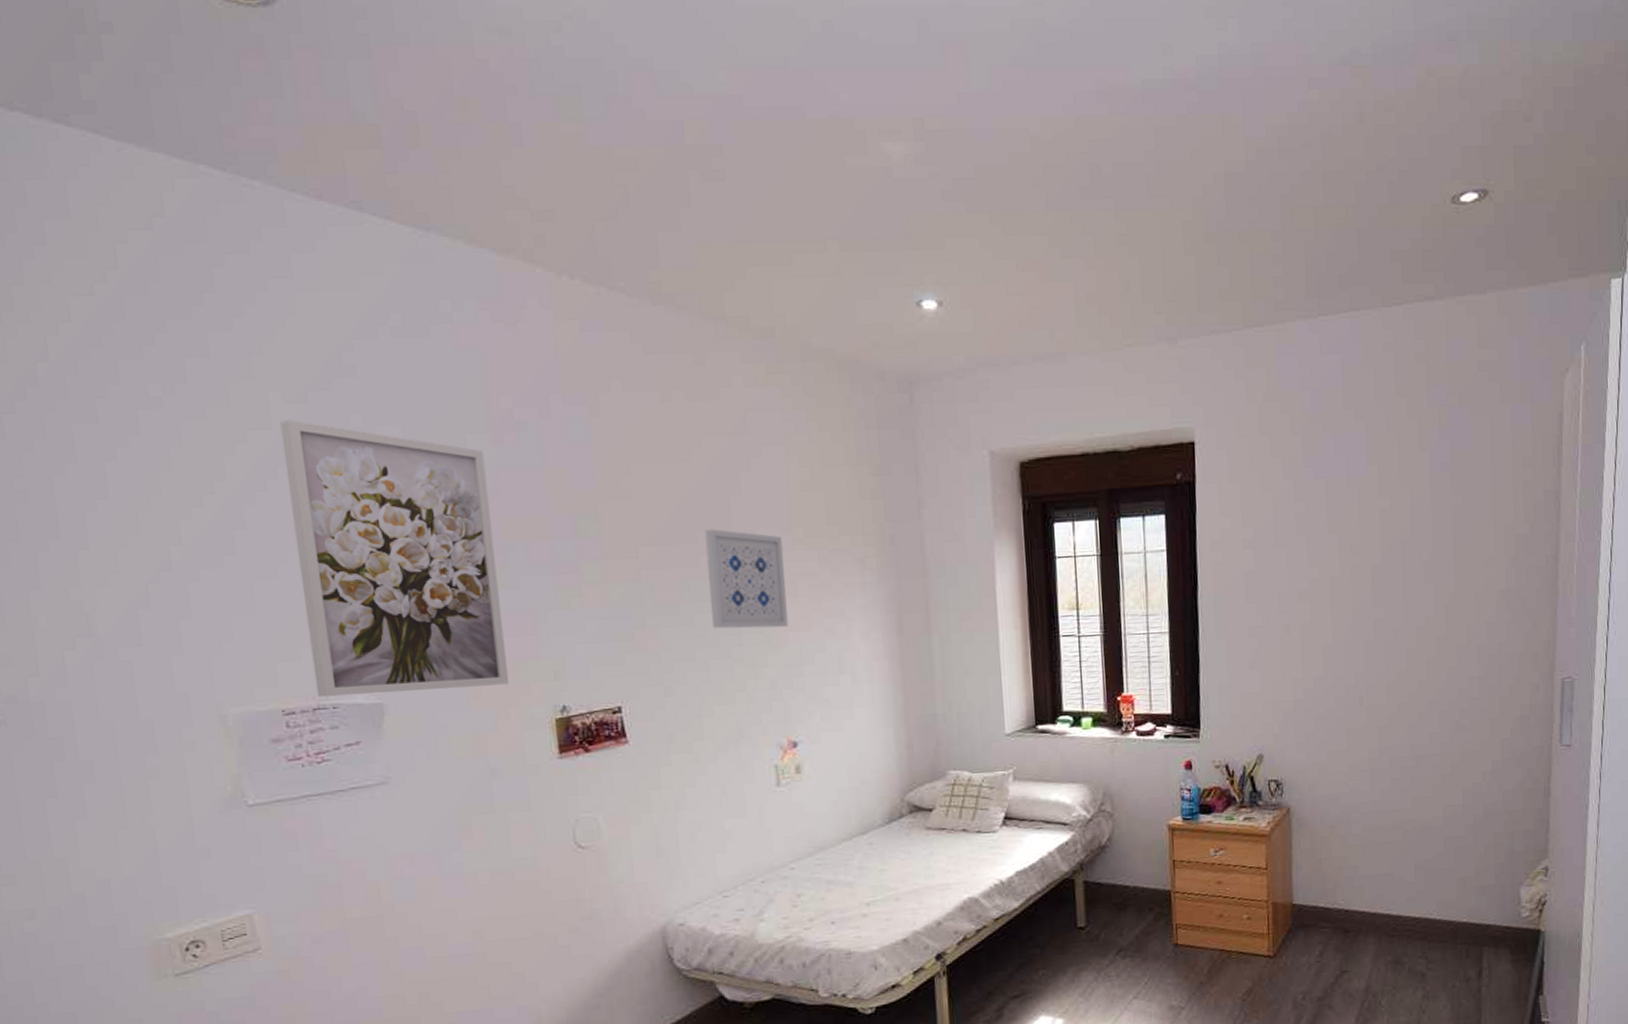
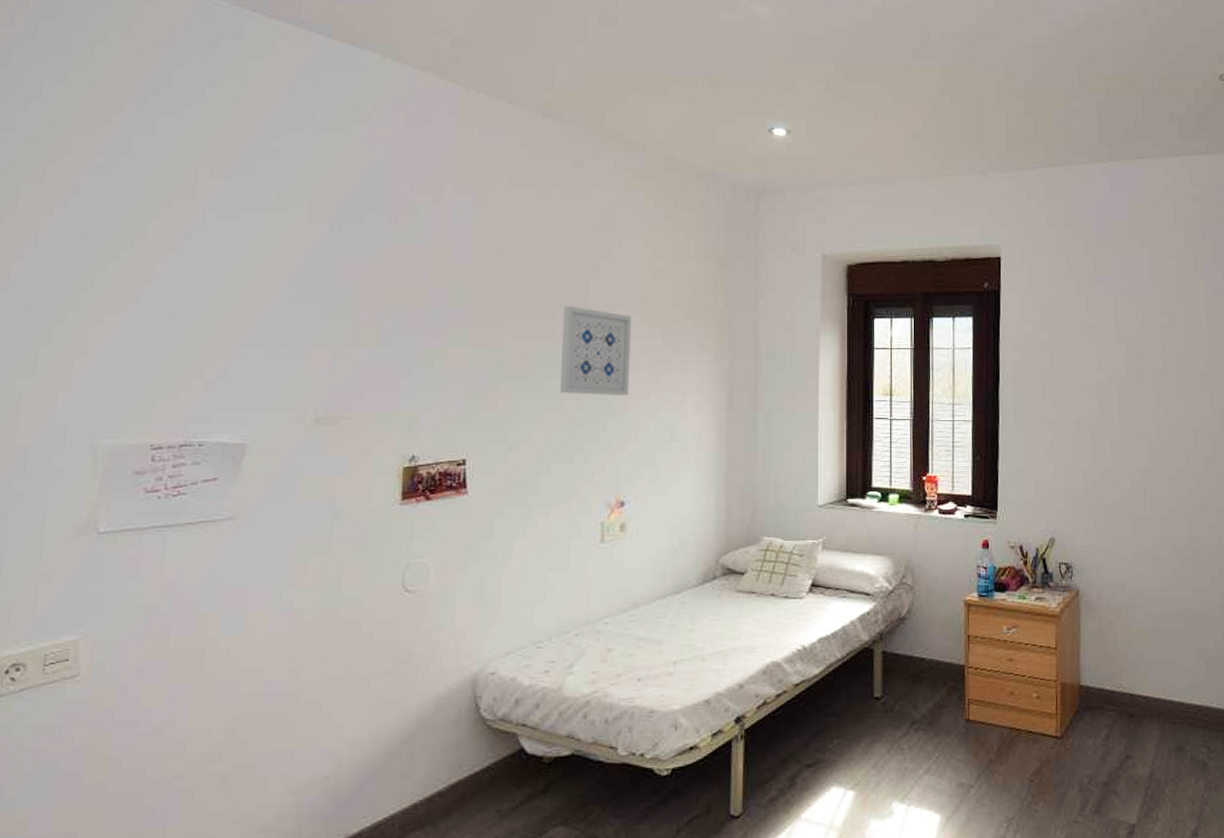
wall art: present [280,420,509,698] -> none [186,191,378,435]

